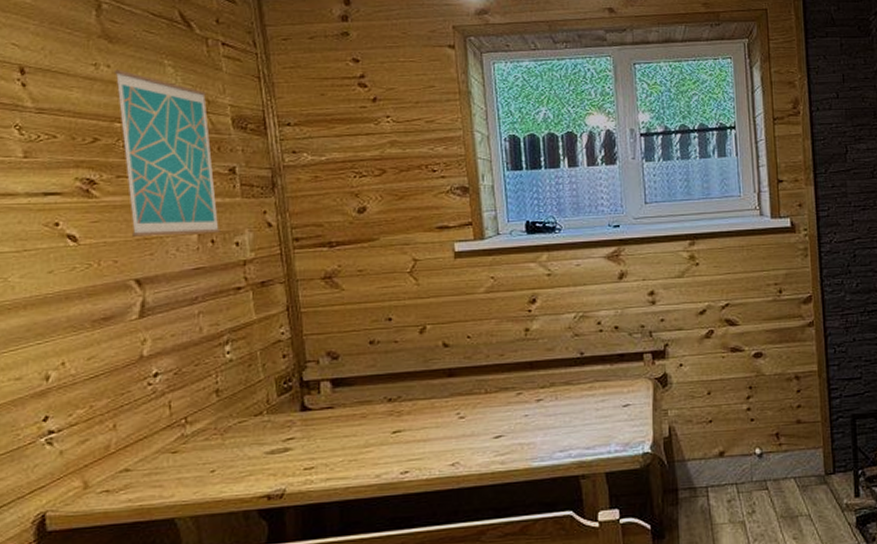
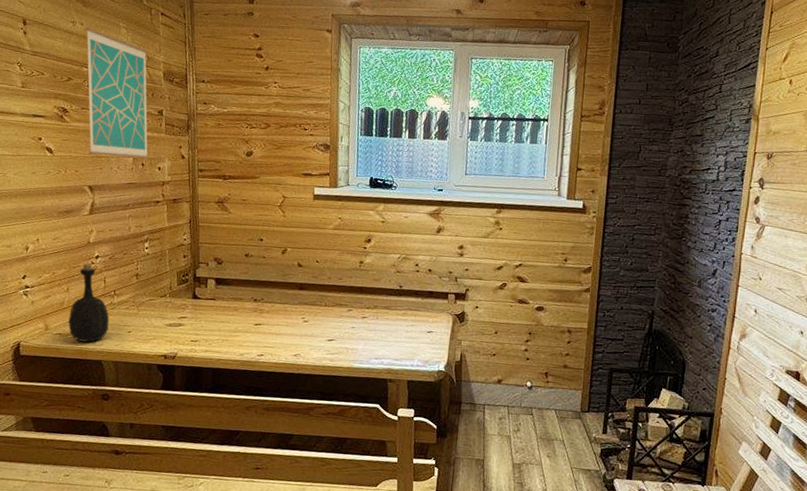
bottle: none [119,385,181,497] -> present [68,263,110,343]

